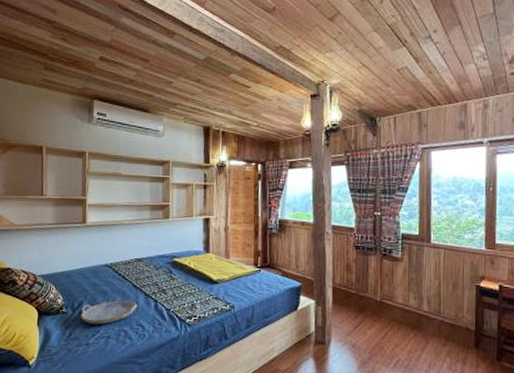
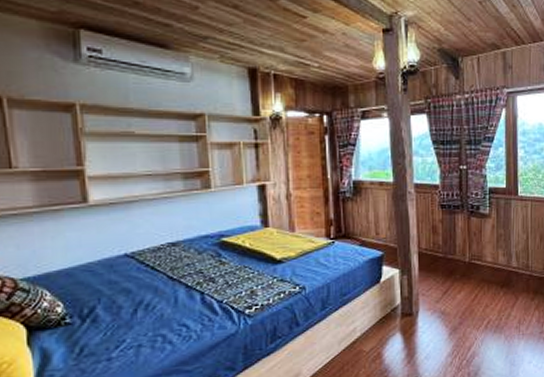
serving tray: present [80,299,138,324] -> none [94,296,178,333]

